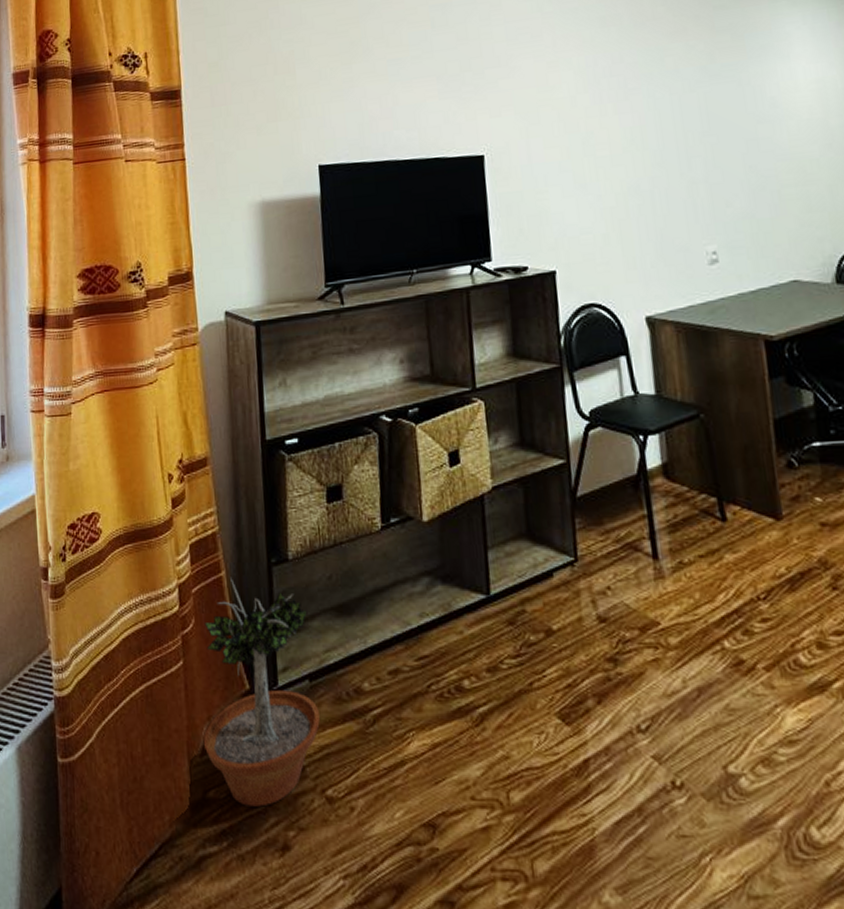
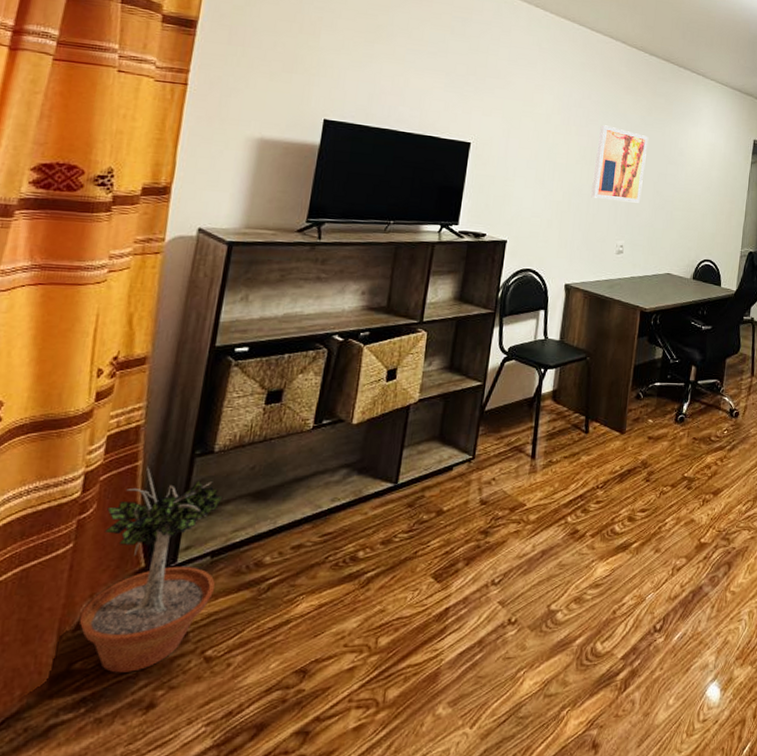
wall art: none [645,91,727,194] -> present [591,125,649,203]

